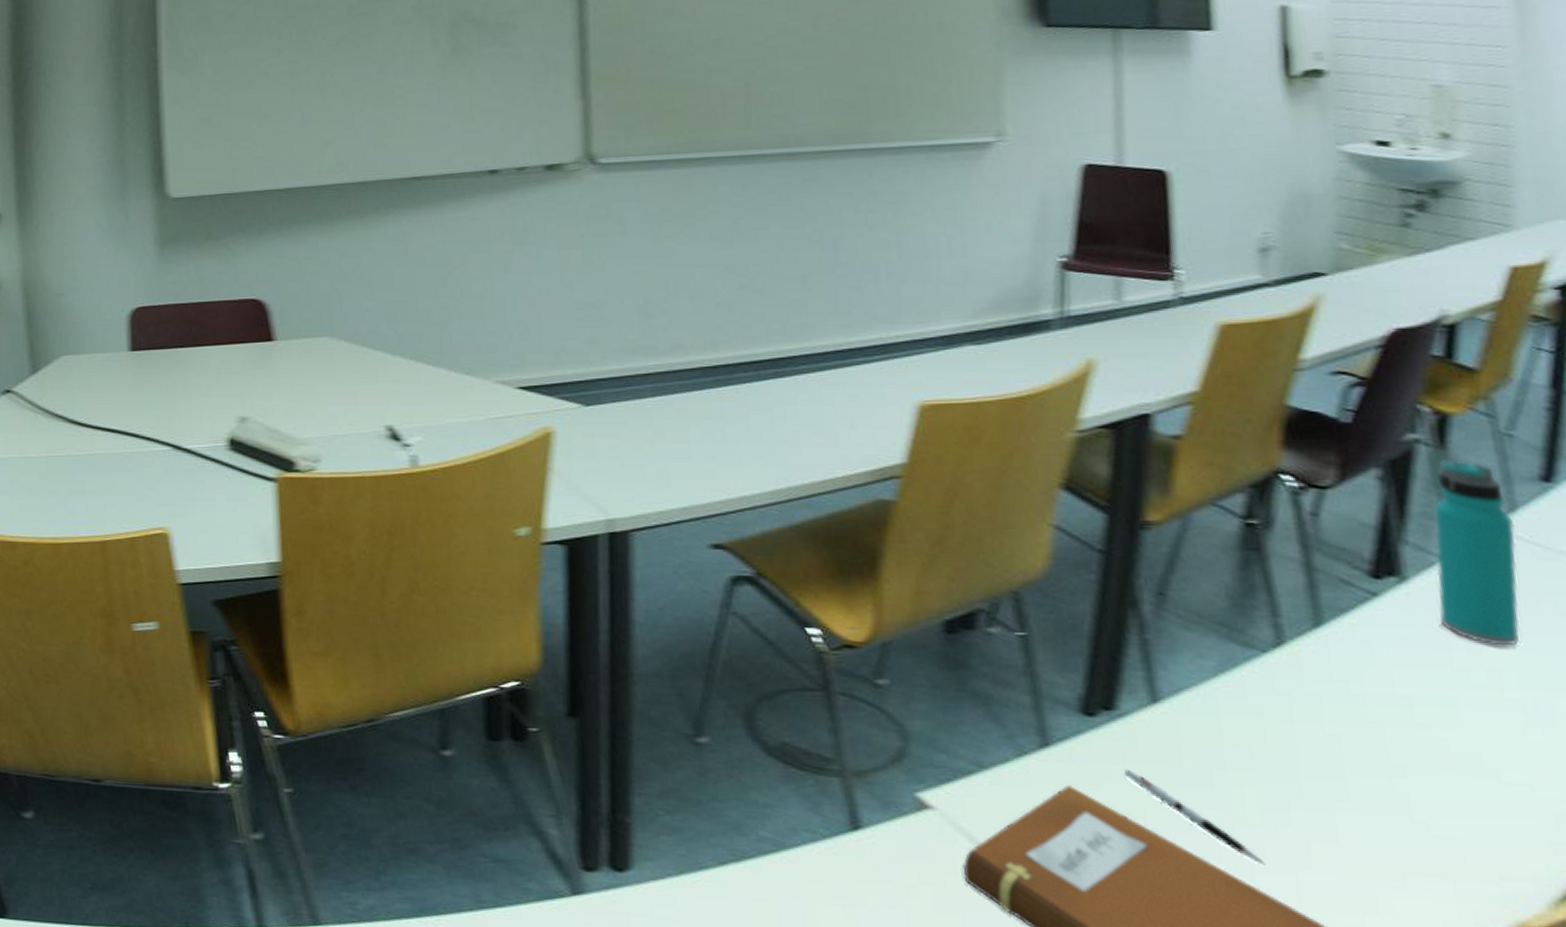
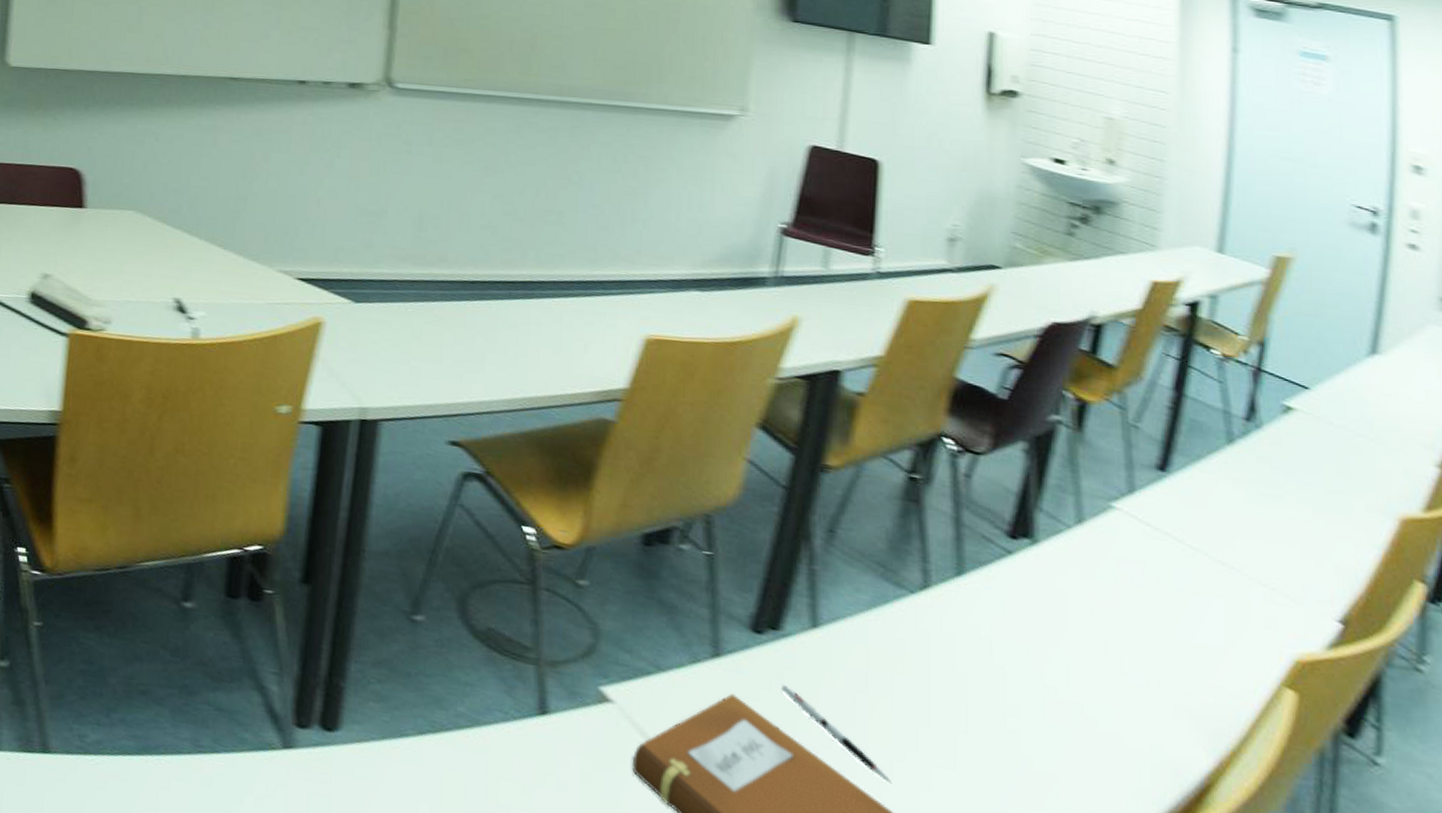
water bottle: present [1435,460,1520,646] -> none [1062,441,1131,611]

